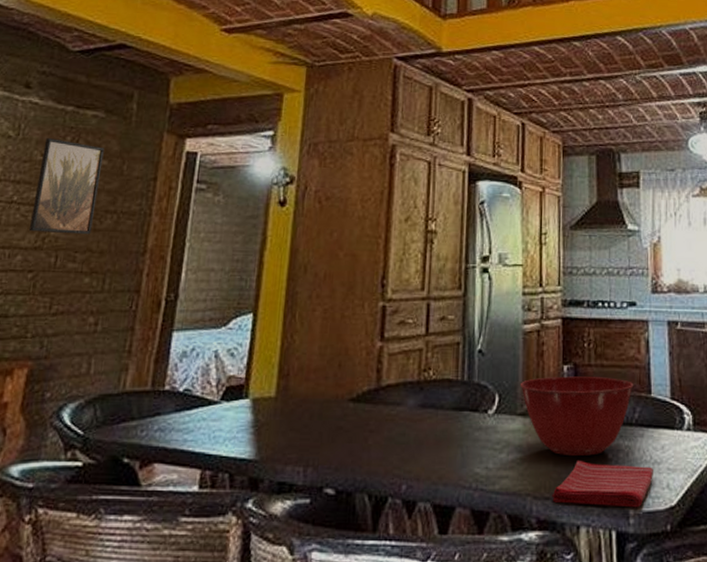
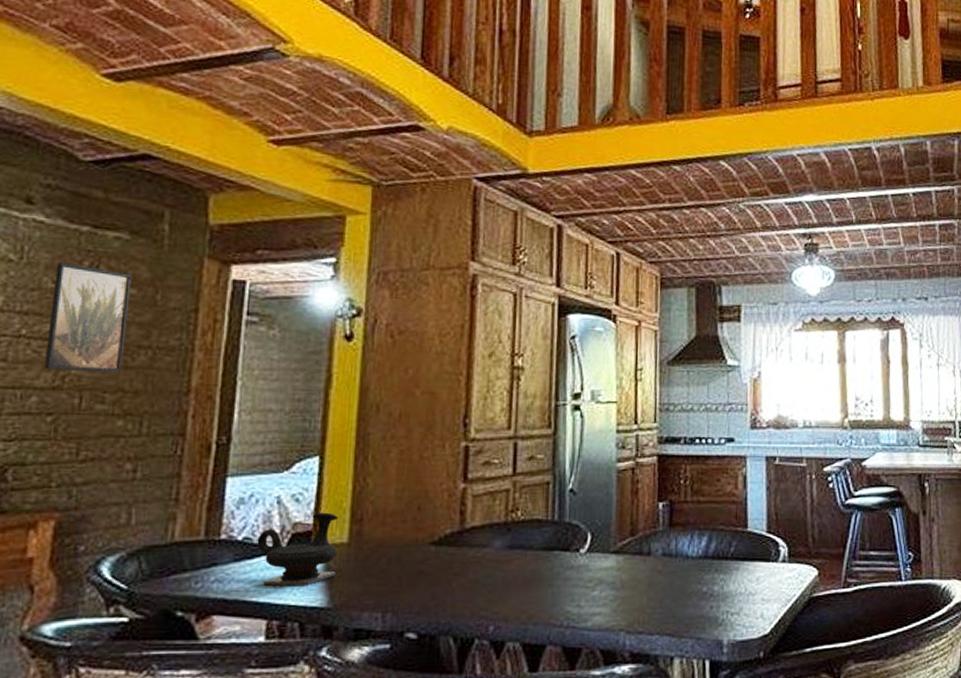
teapot: none [195,367,268,437] -> present [257,512,339,586]
mixing bowl: present [519,376,634,456] -> none [613,513,731,590]
dish towel: present [552,460,653,508] -> none [645,594,748,638]

